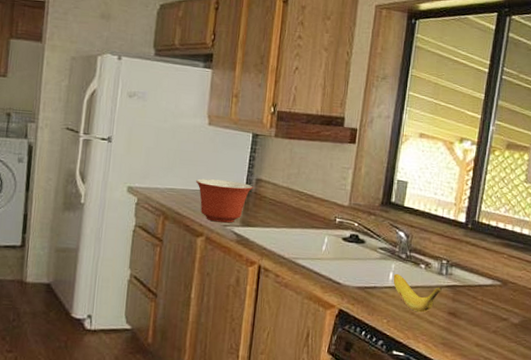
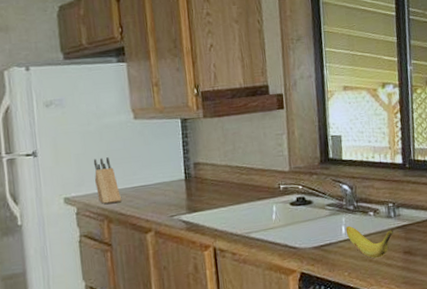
knife block: none [159,155,181,201] -> present [93,157,121,204]
mixing bowl: present [196,178,253,223] -> none [133,170,192,215]

